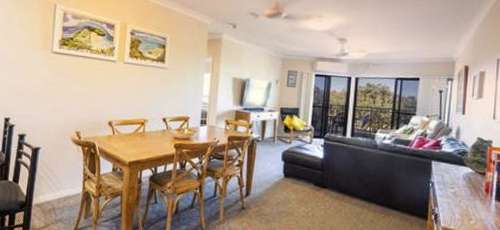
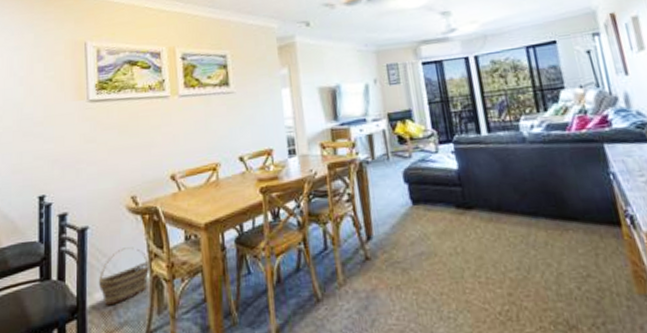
basket: none [43,168,84,207] -> present [98,247,150,306]

